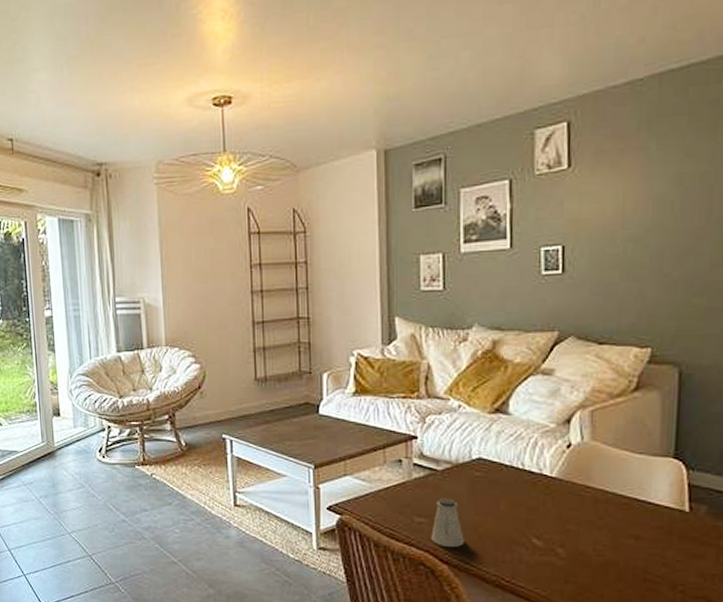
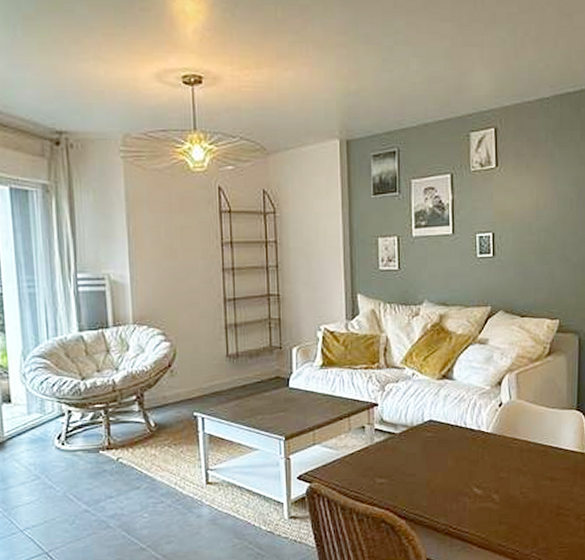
saltshaker: present [431,498,464,547] -> none [391,458,419,503]

